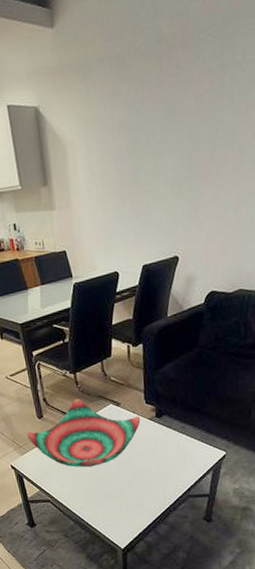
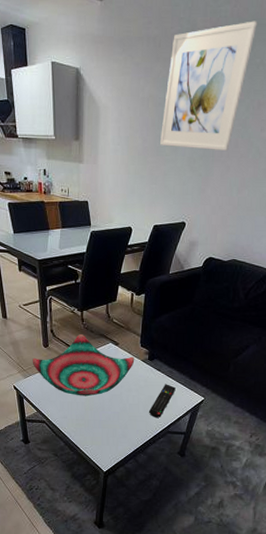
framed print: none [137,13,233,175] -> present [160,21,258,152]
remote control: none [163,441,192,481] -> present [148,384,176,418]

